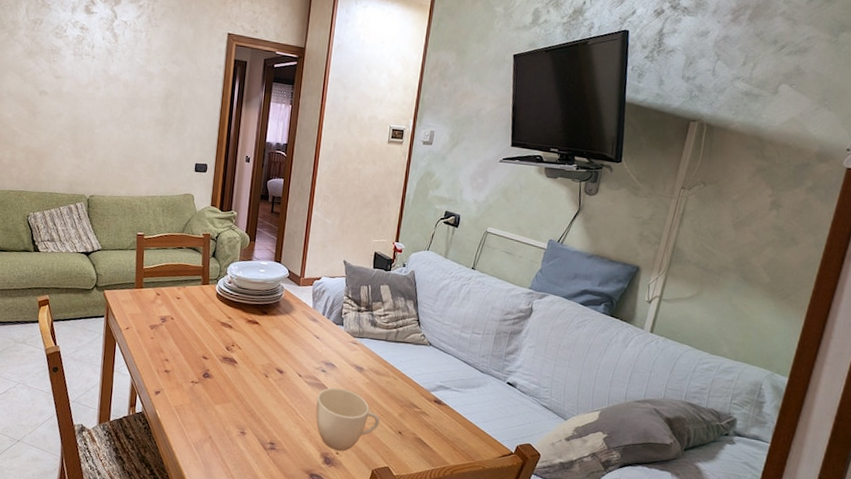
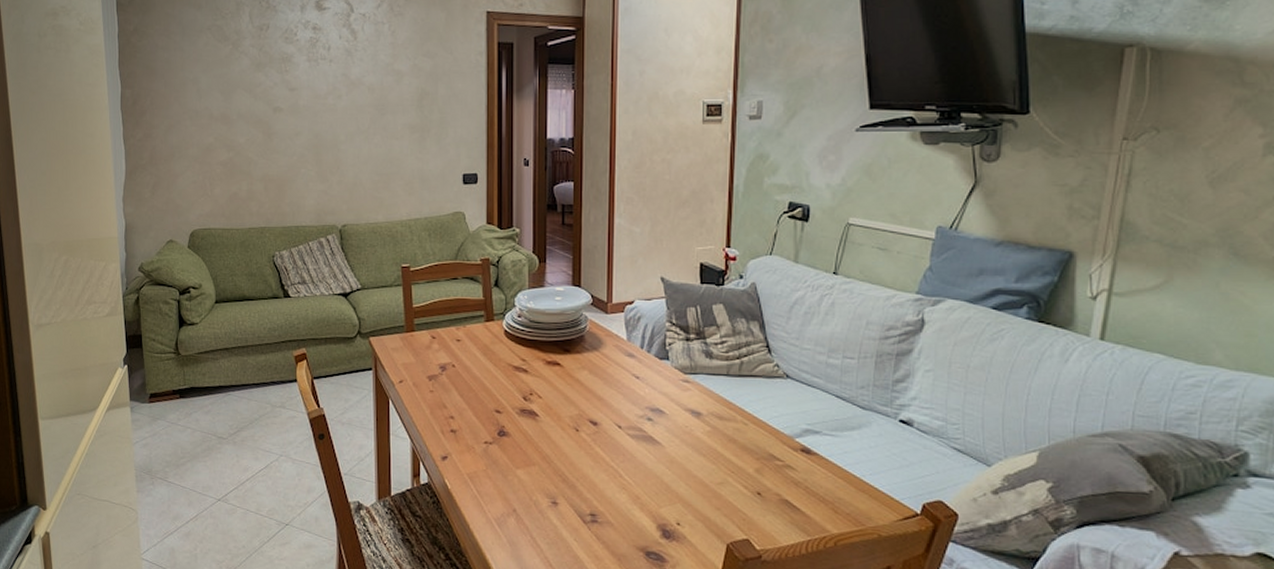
cup: present [315,387,380,451] -> none [644,440,731,521]

